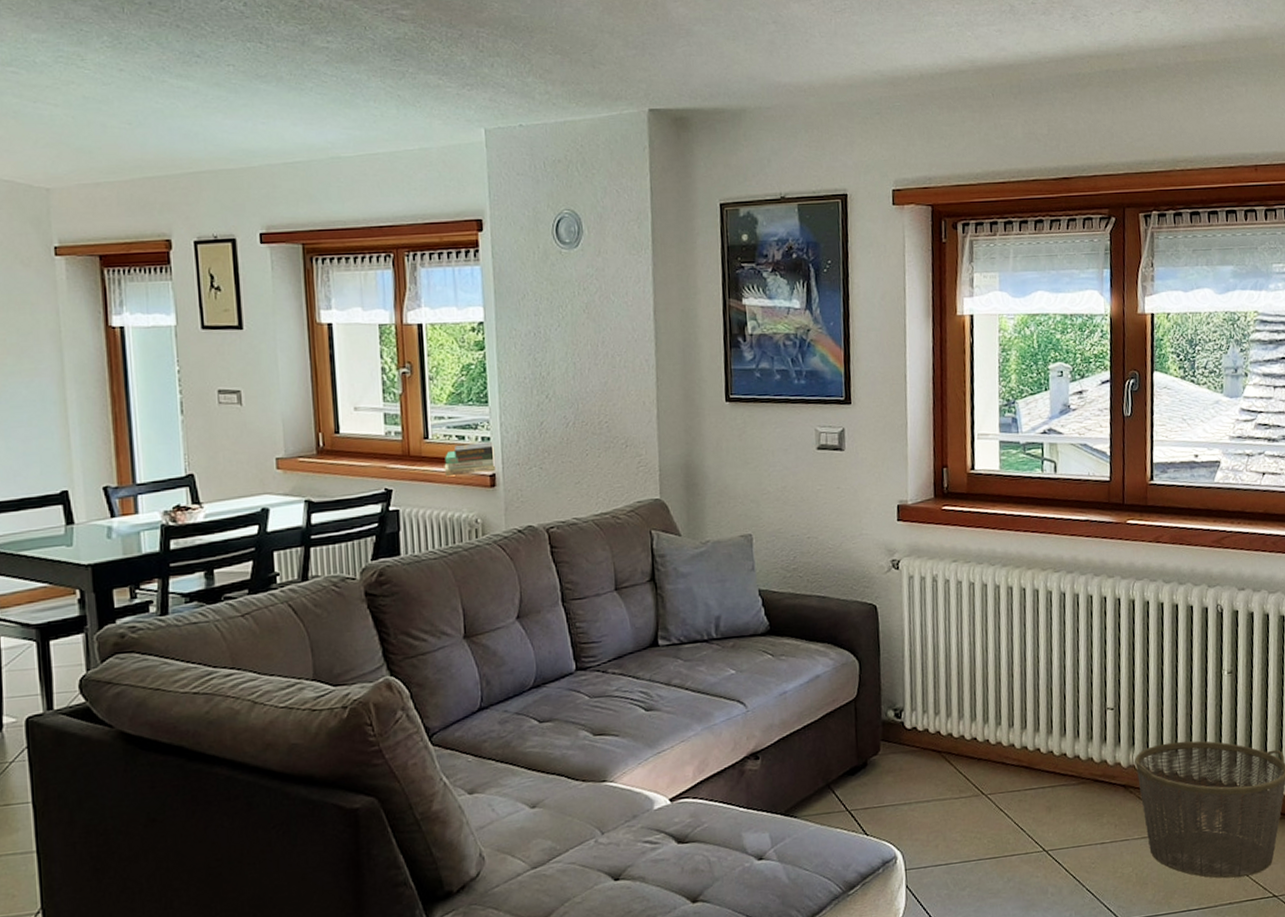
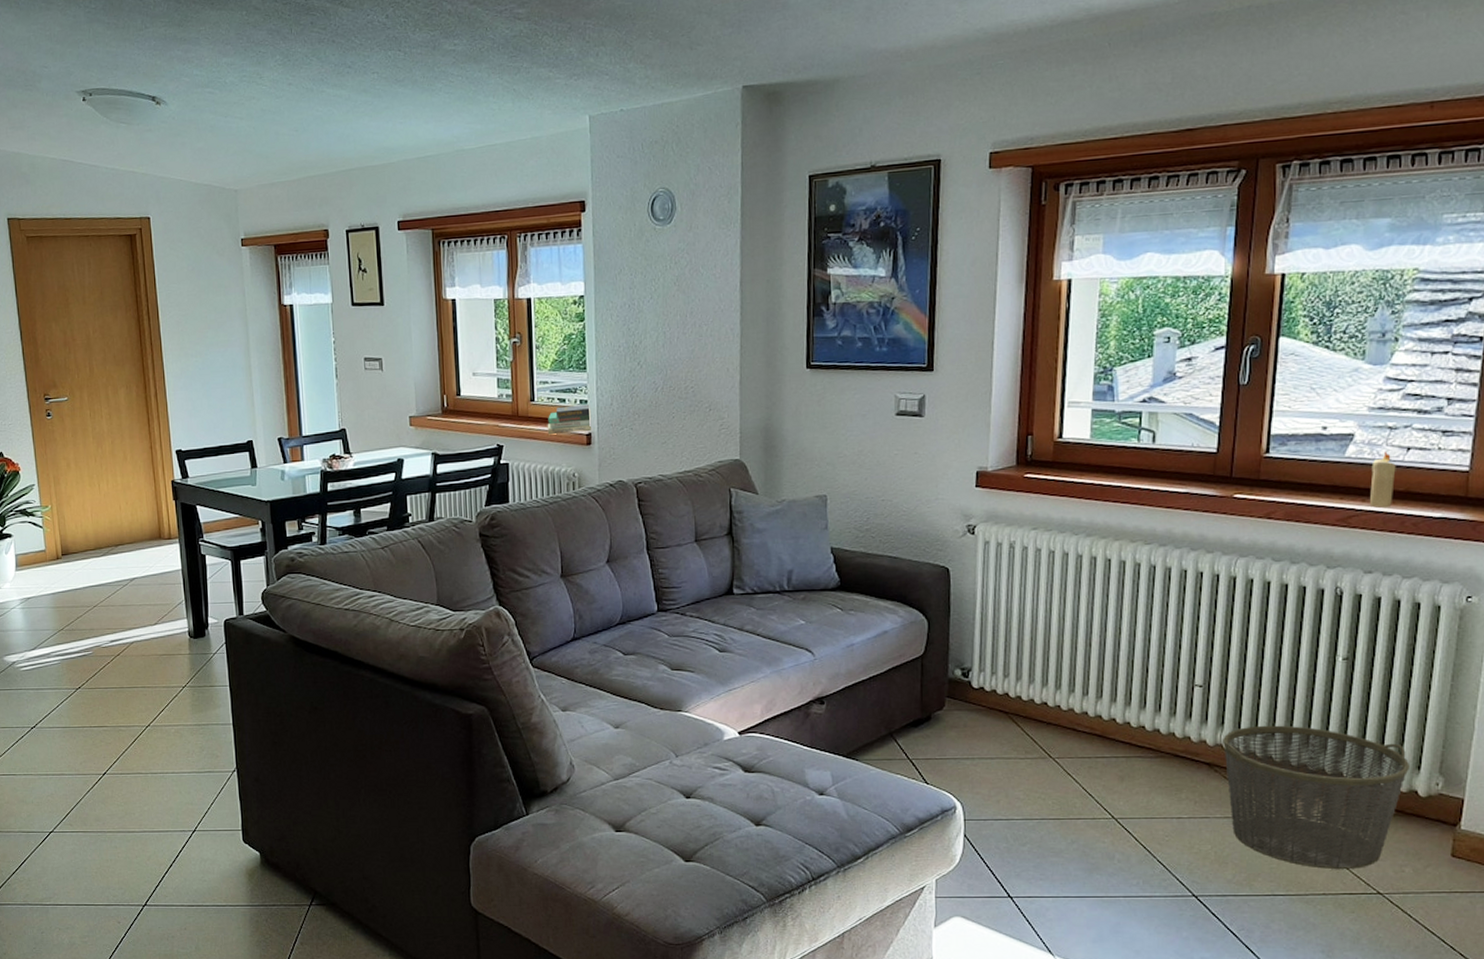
candle: none [1236,476,1256,529] -> present [1369,451,1396,509]

